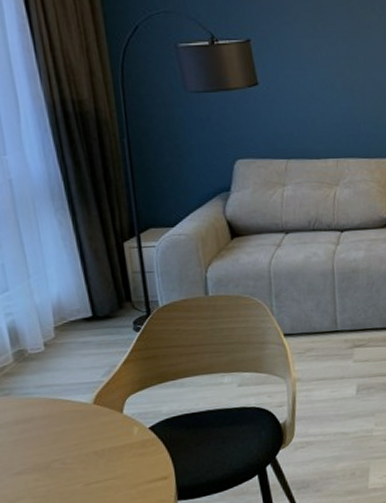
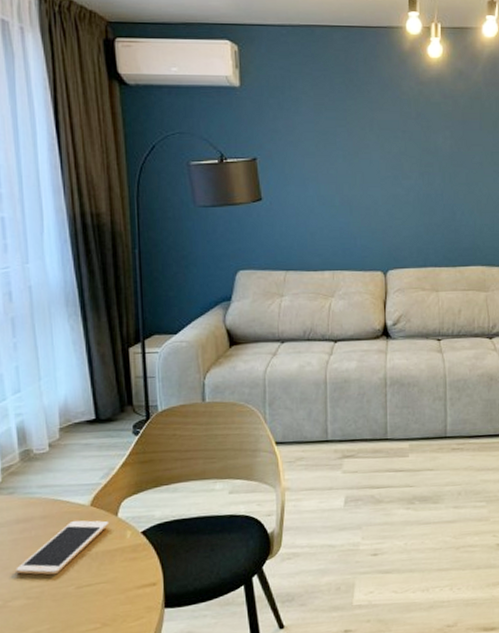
cell phone: none [18,418,115,475] -> present [16,520,110,575]

